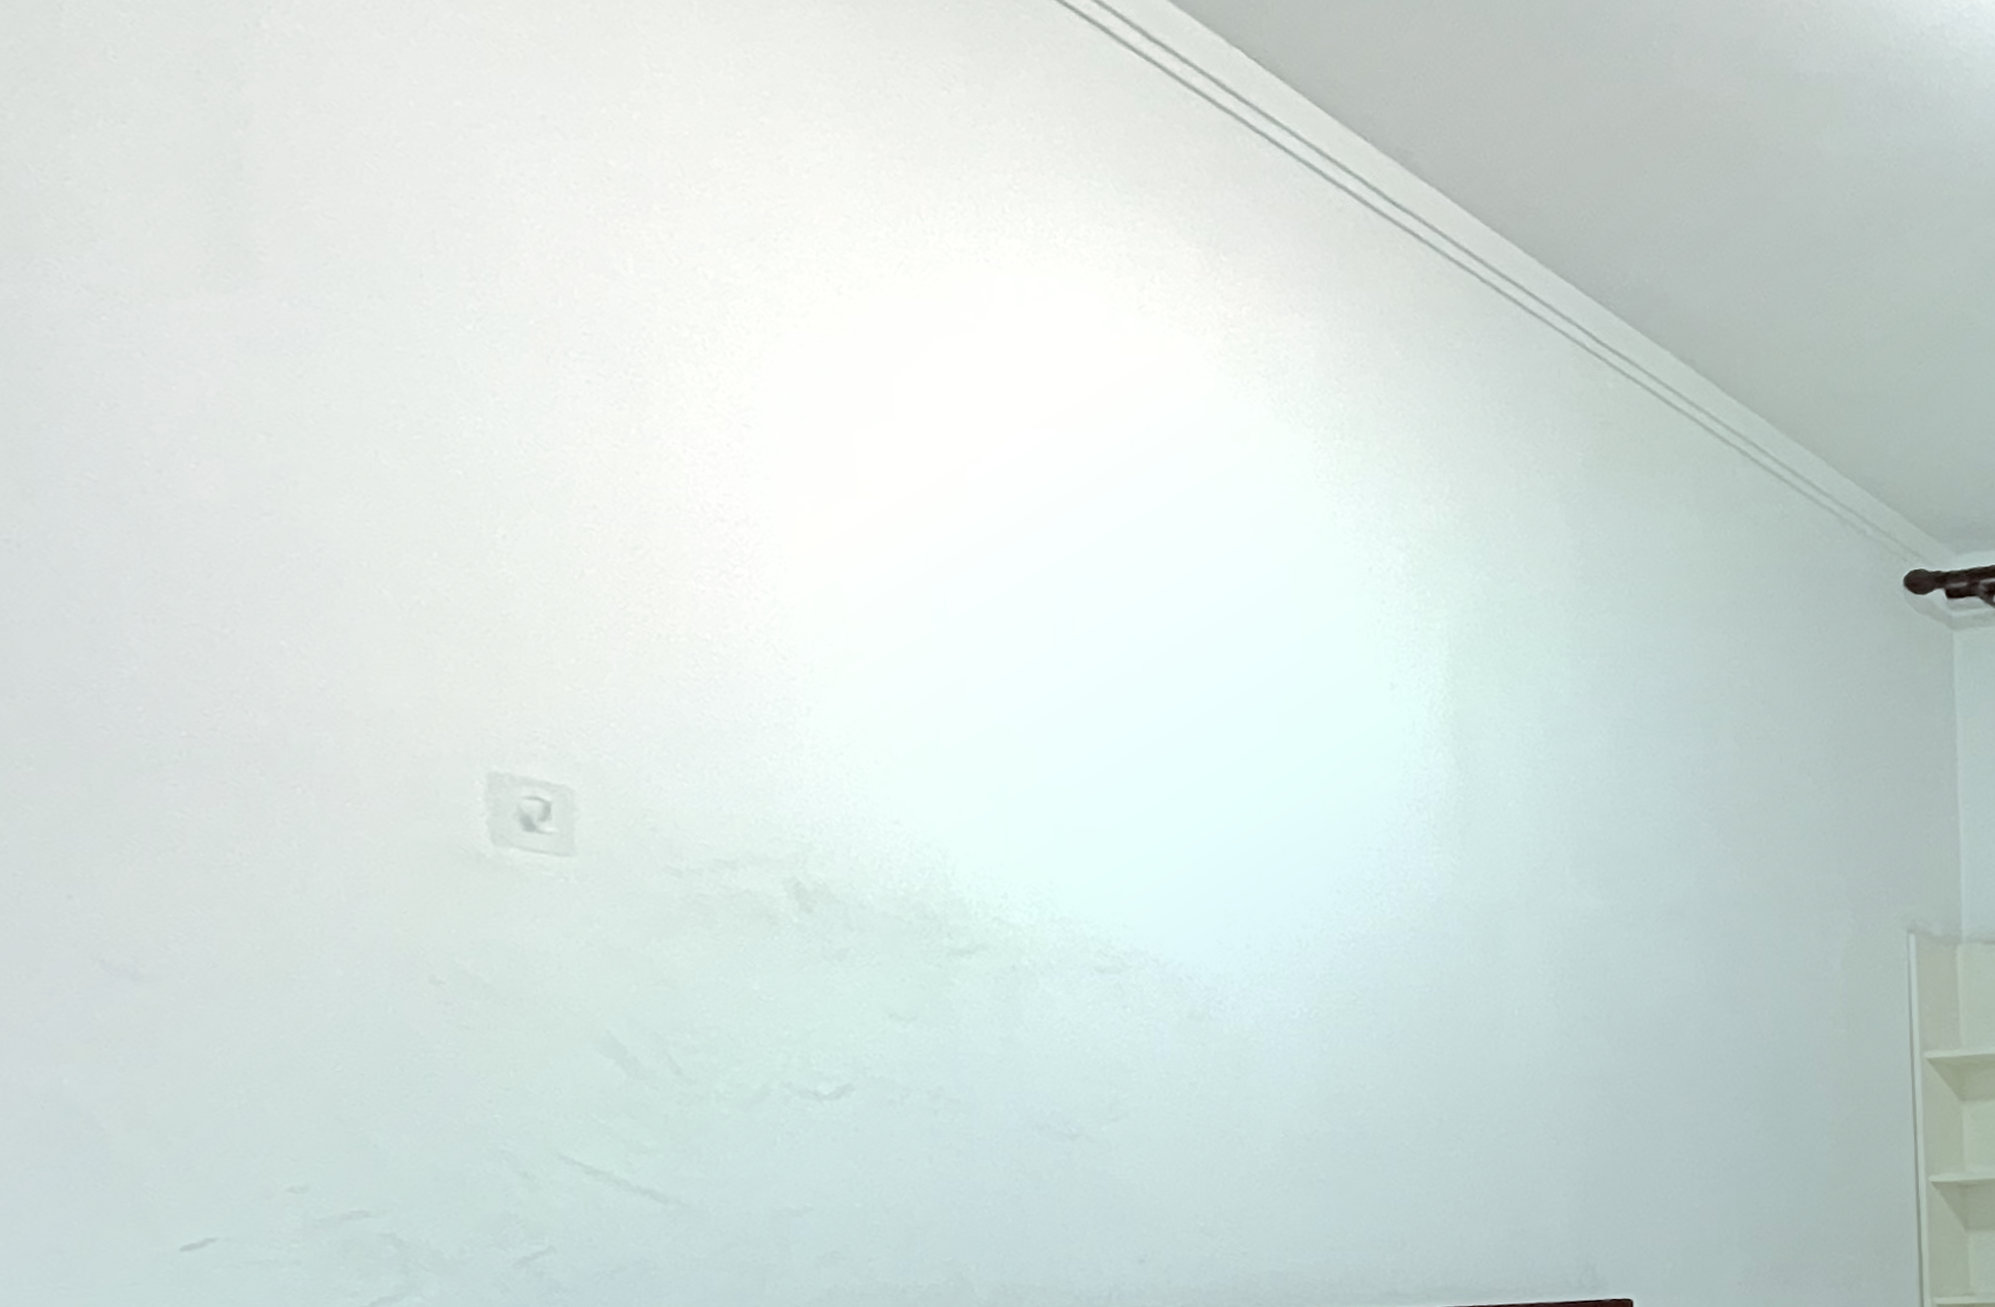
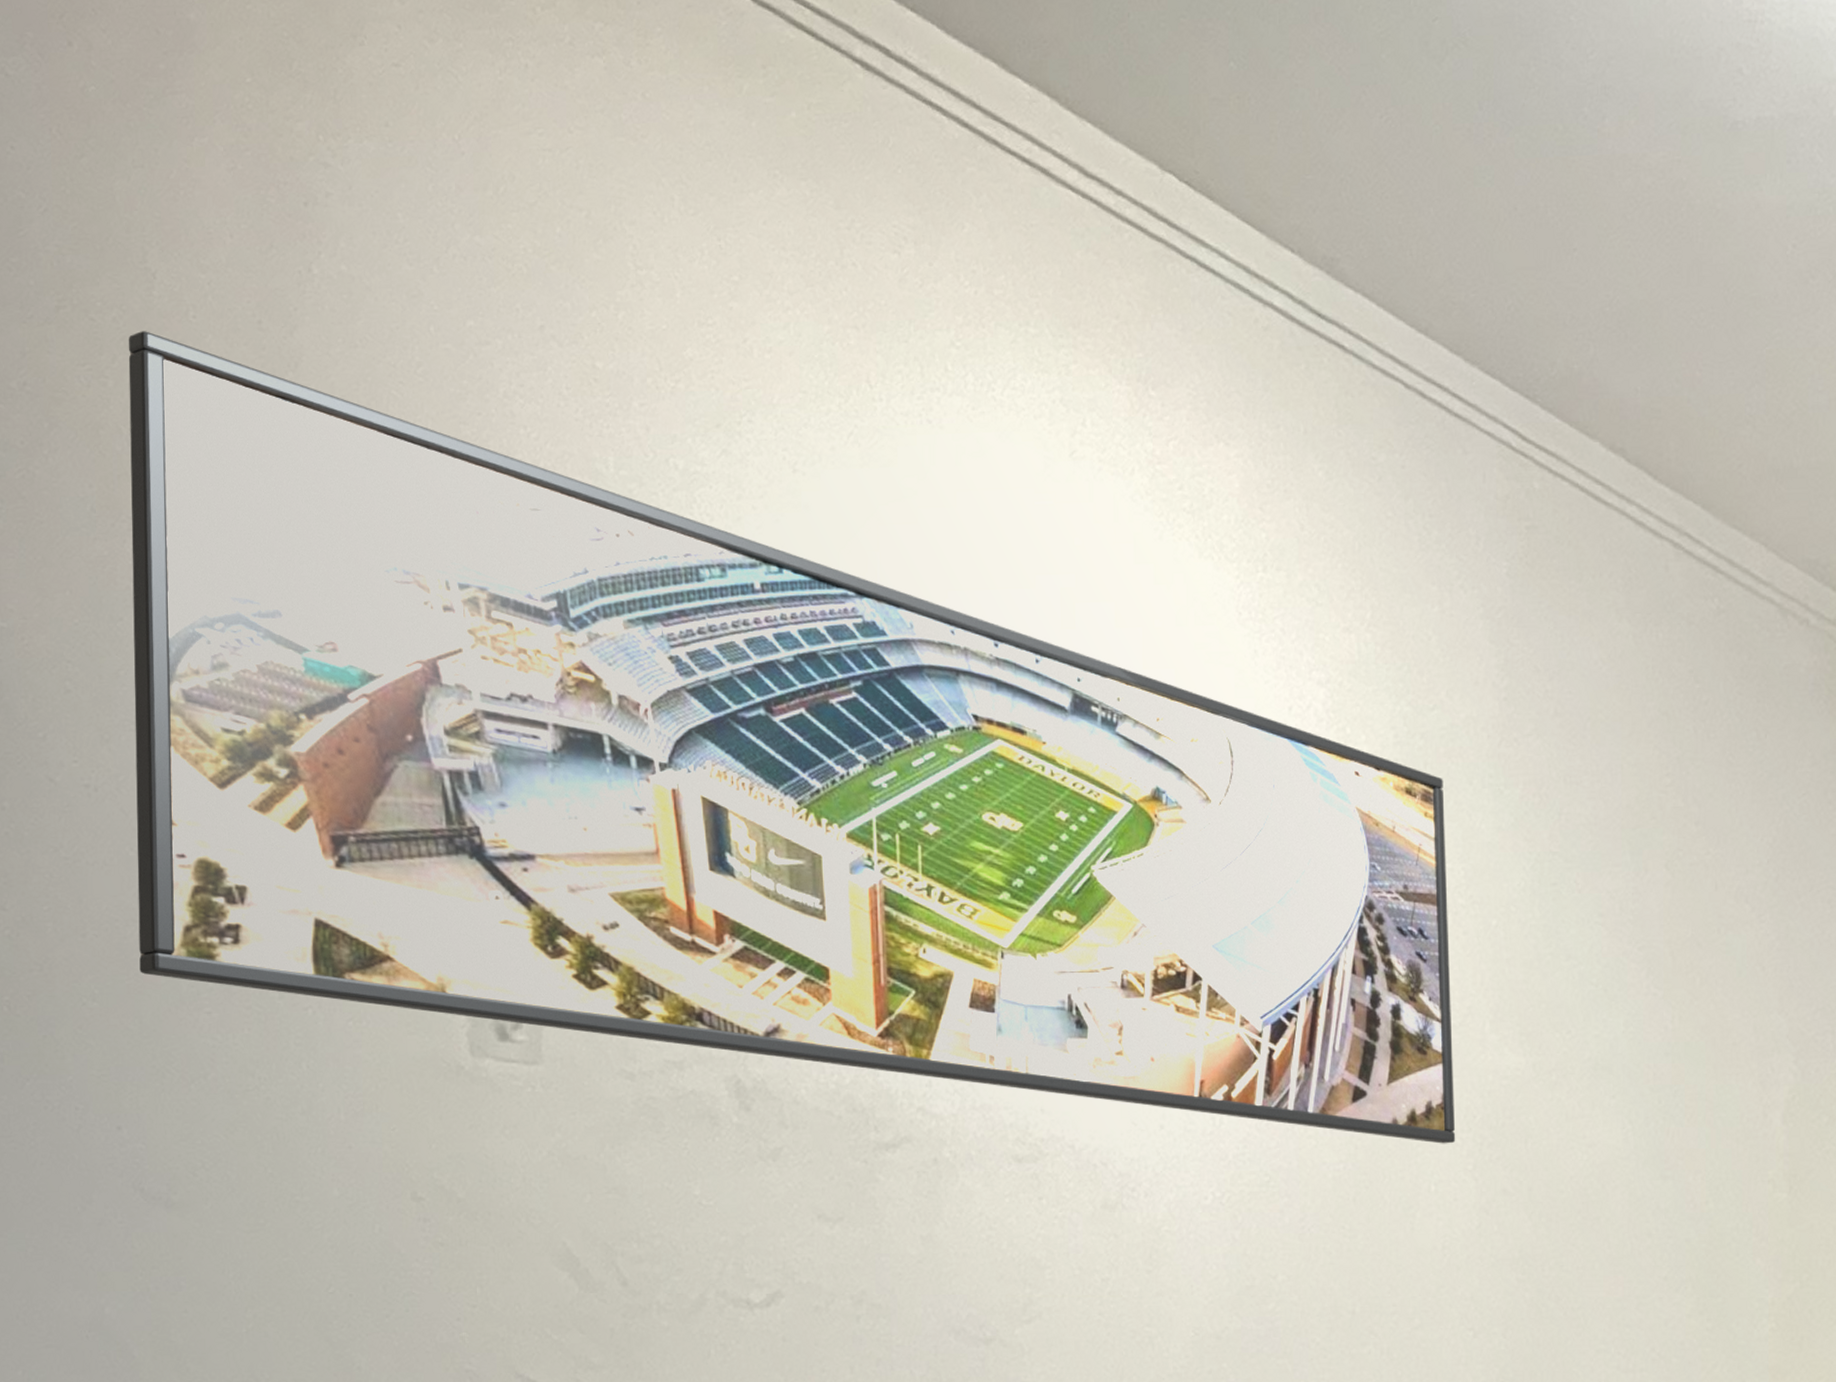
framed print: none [31,64,1538,974] -> present [128,331,1456,1144]

